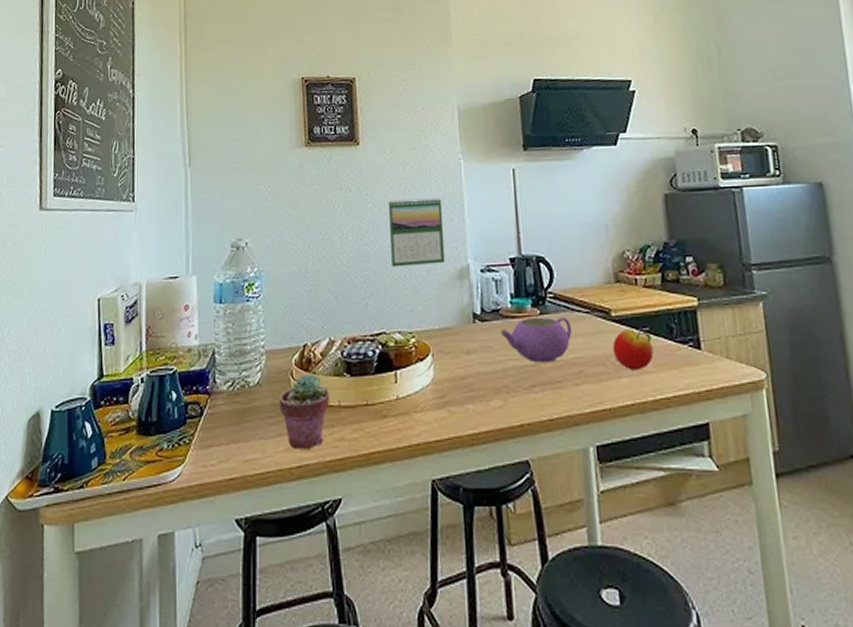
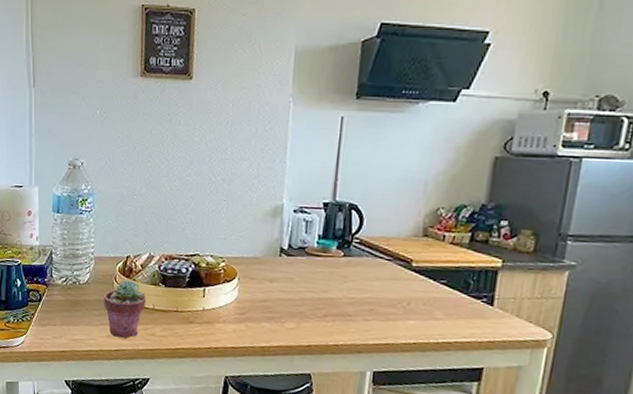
calendar: present [388,197,446,267] -> none [211,136,266,201]
teapot: present [501,317,573,363] -> none [304,258,372,299]
apple: present [612,330,654,371] -> none [406,280,447,316]

